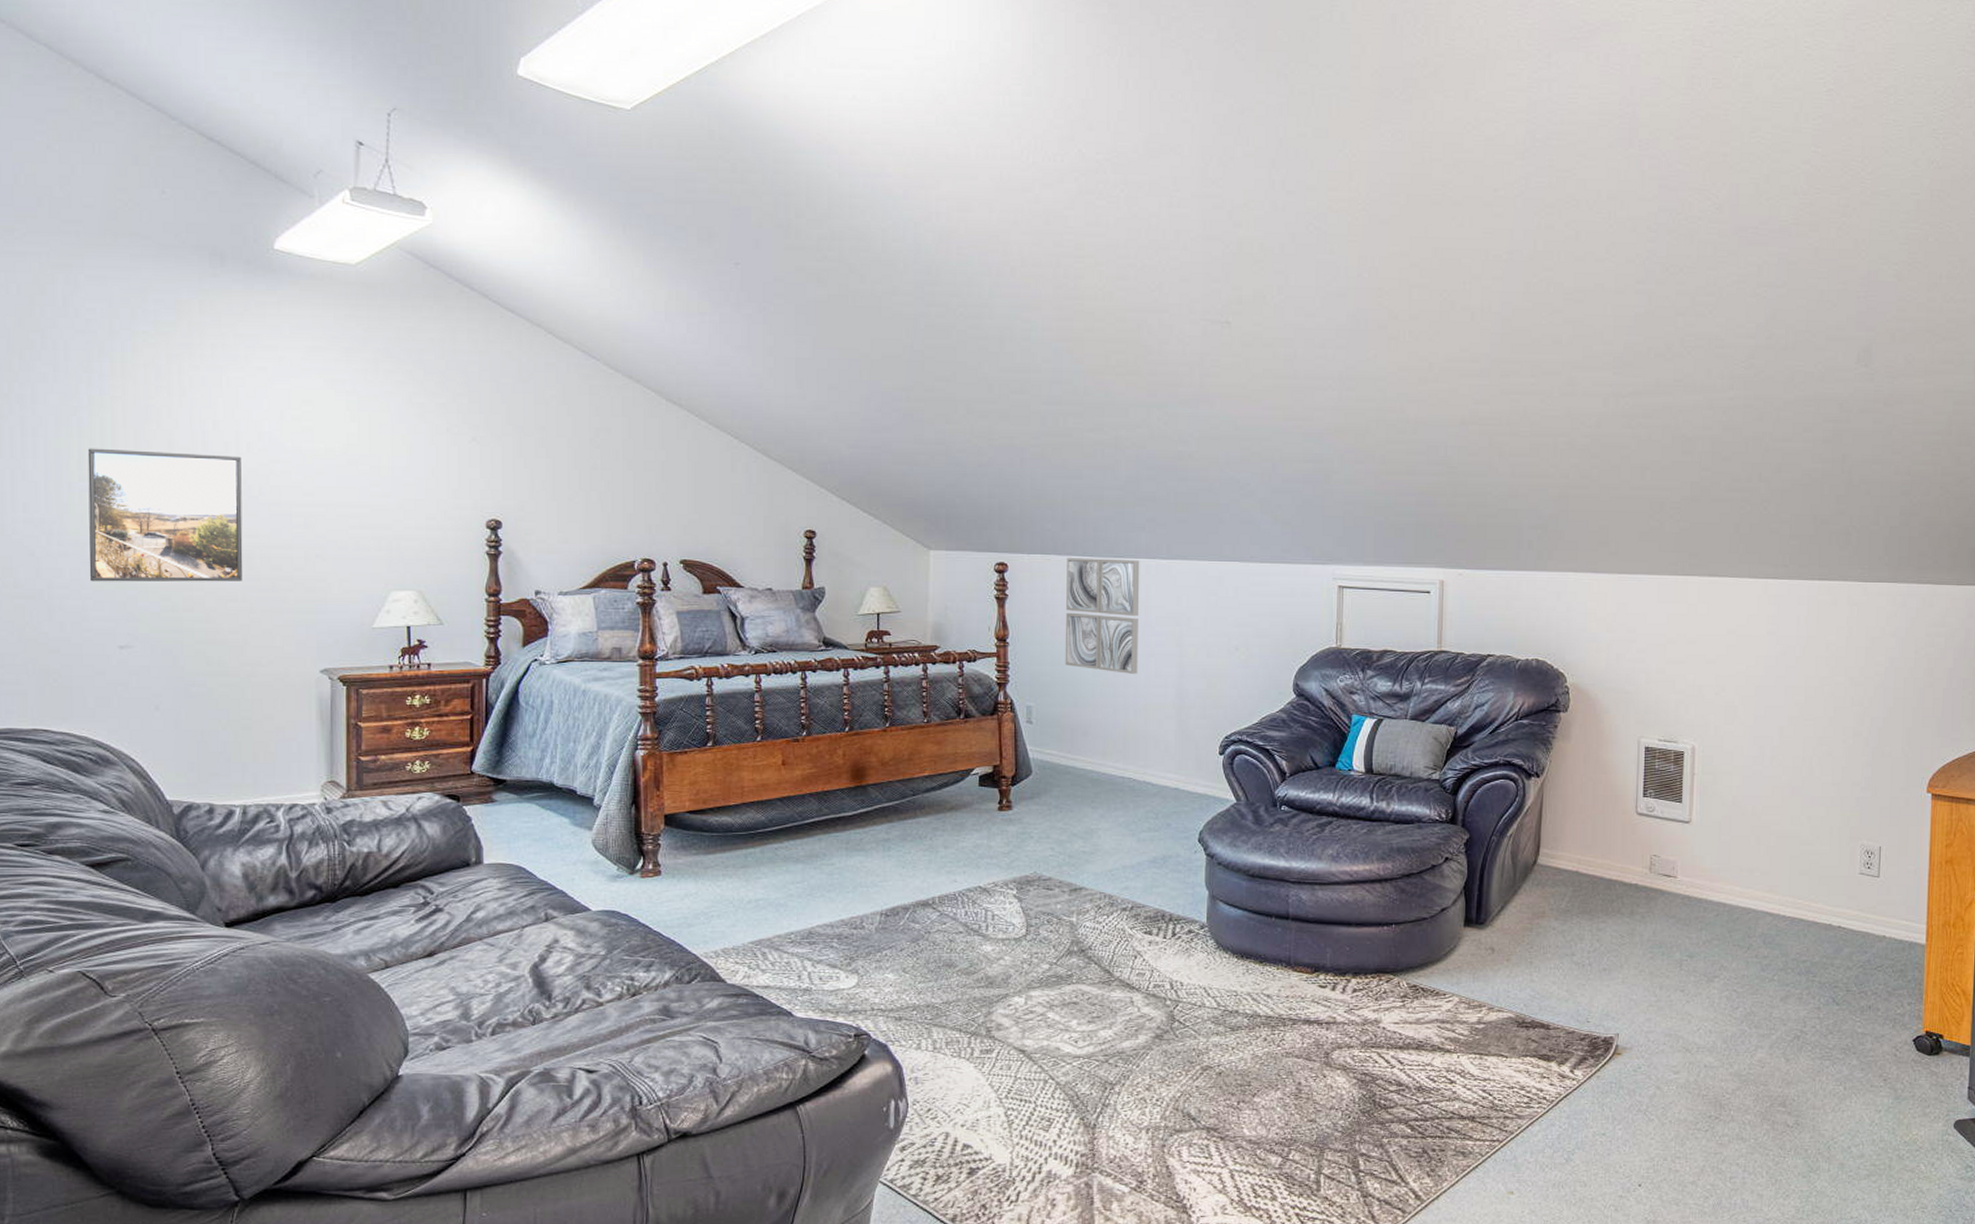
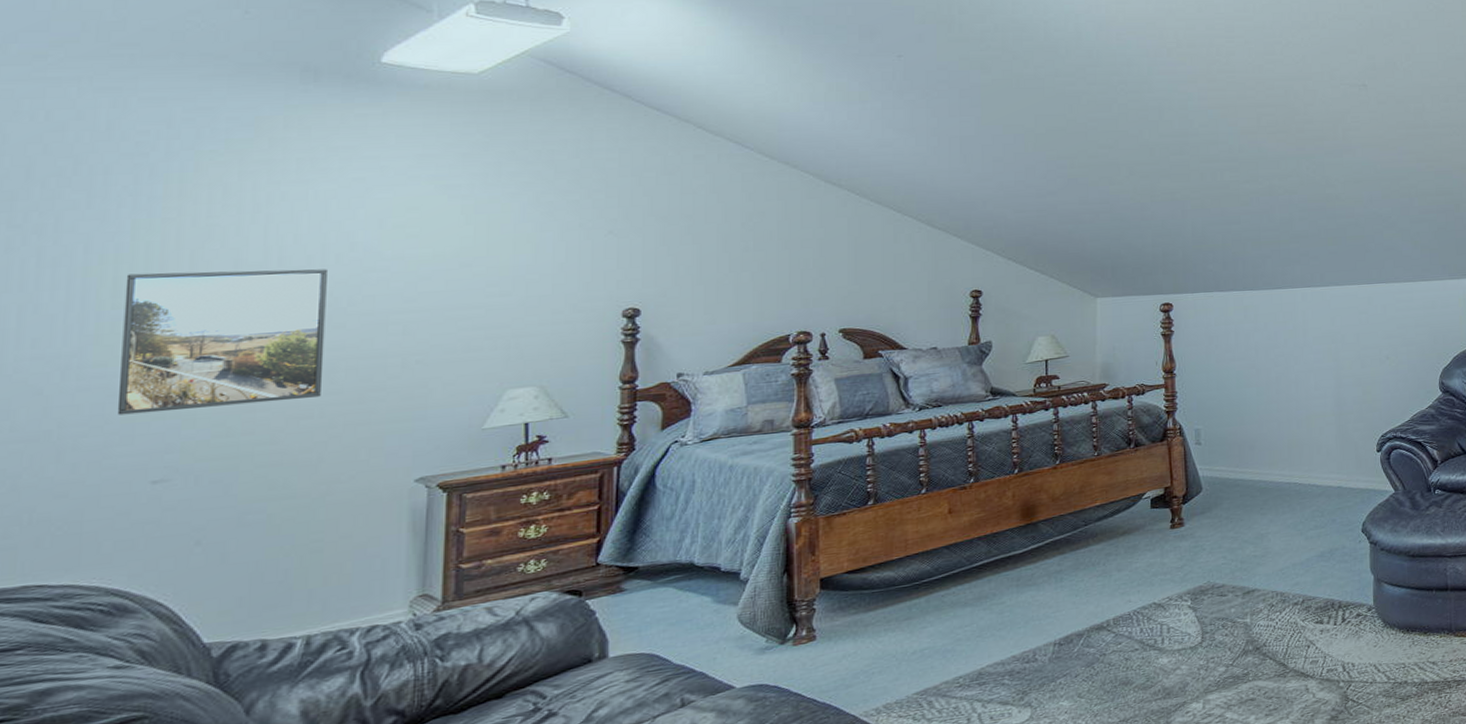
wall art: present [1065,558,1140,674] -> none [1228,290,1299,390]

